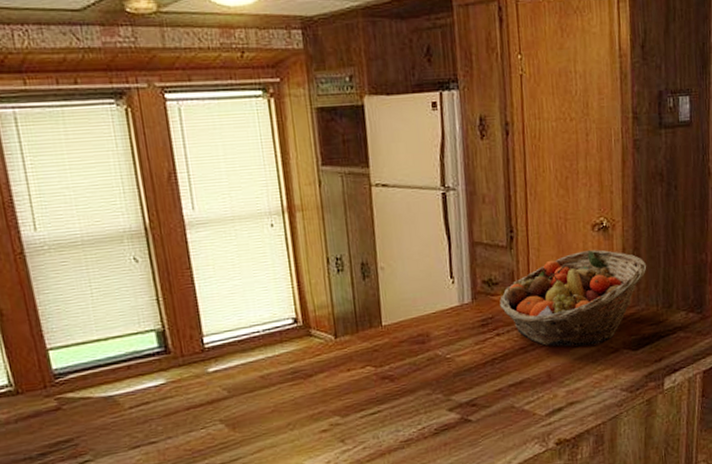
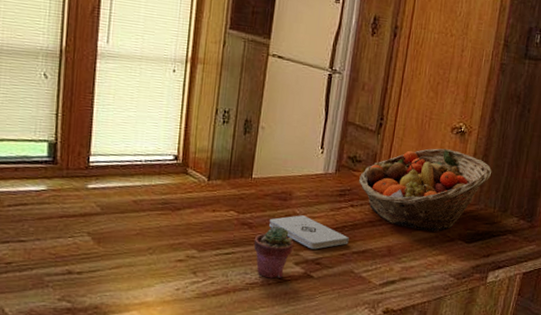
potted succulent: none [399,372,443,432] -> present [253,225,294,279]
notepad: none [410,355,503,391] -> present [268,215,349,250]

